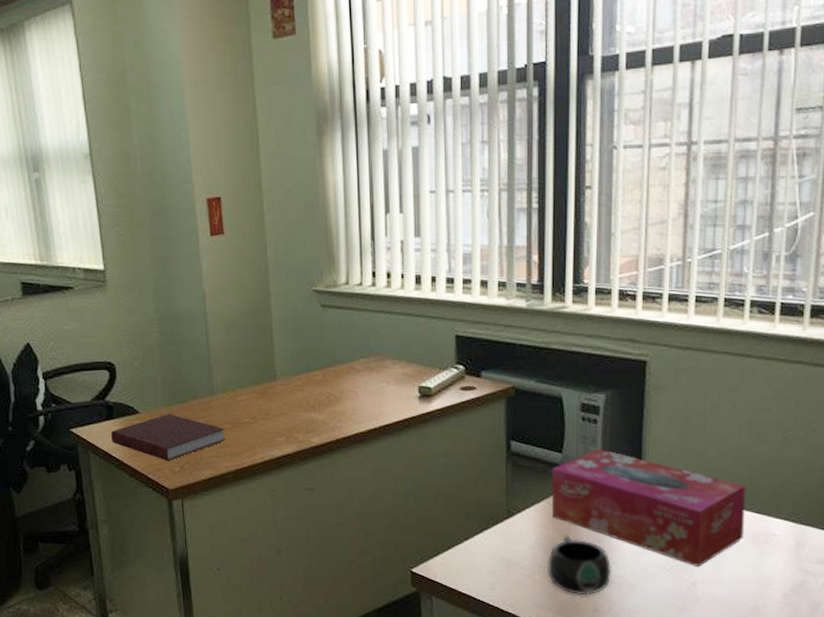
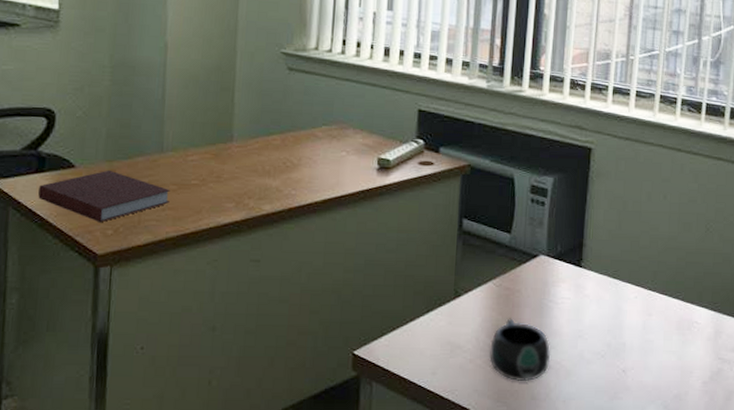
tissue box: present [552,449,746,567] -> none [498,231,673,354]

